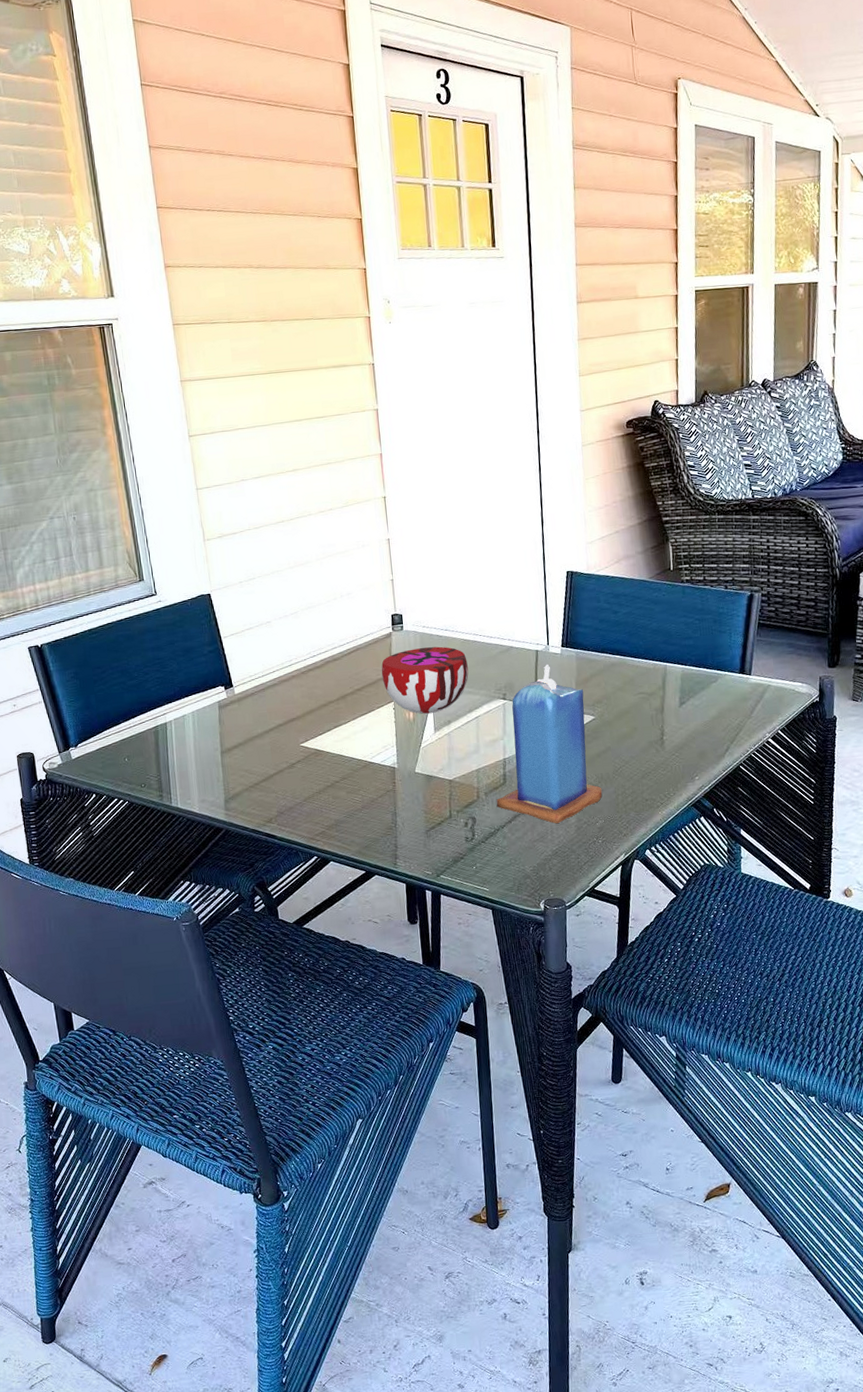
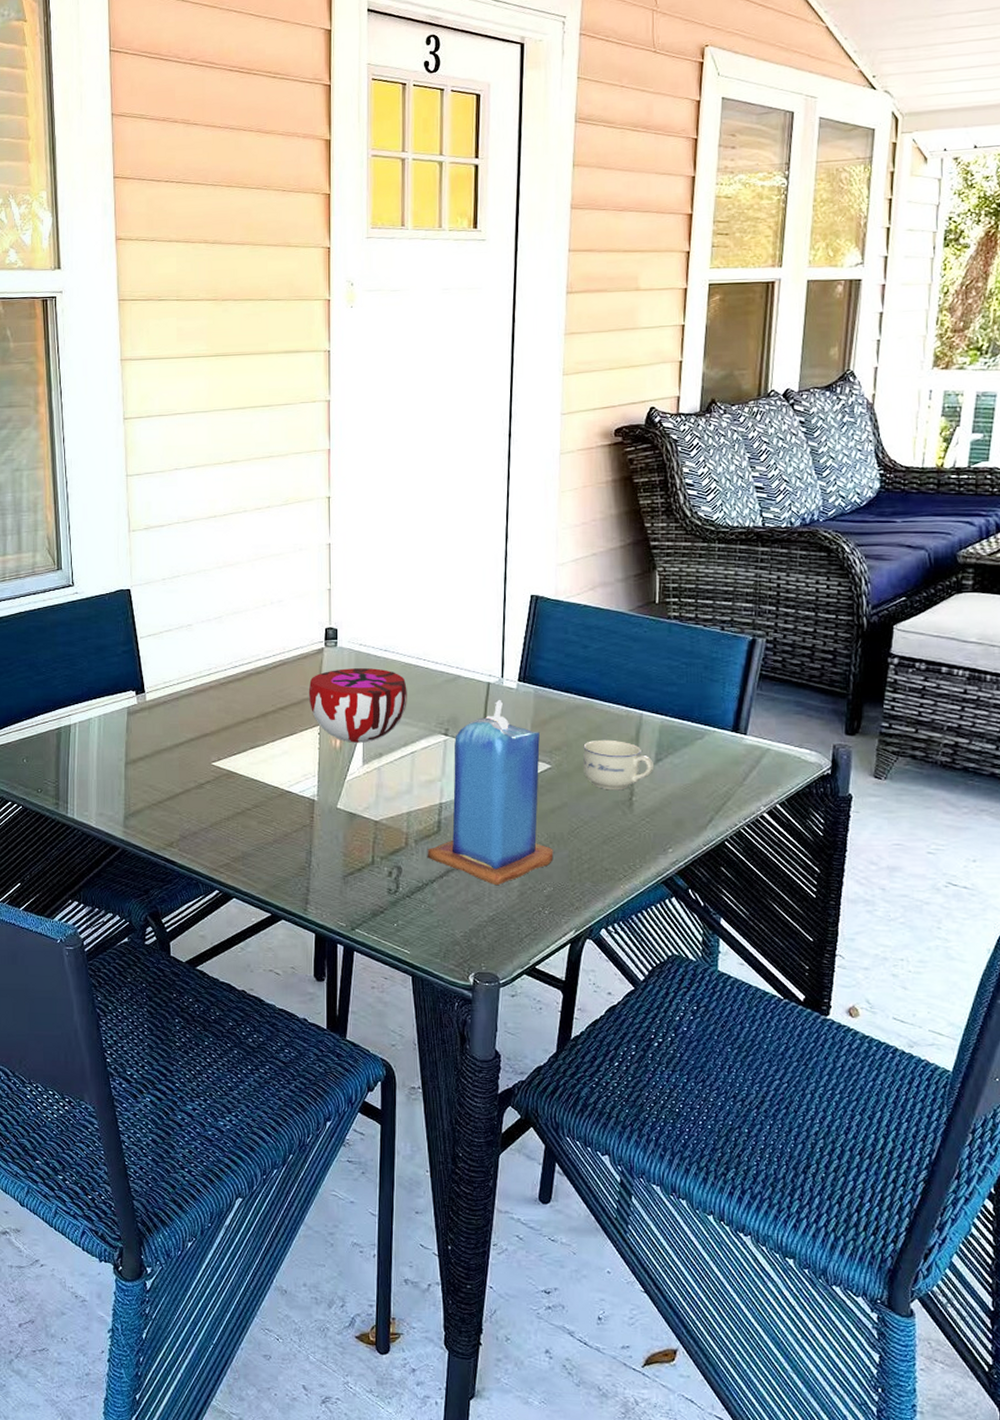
cup: none [620,690,679,733] -> present [583,739,653,791]

